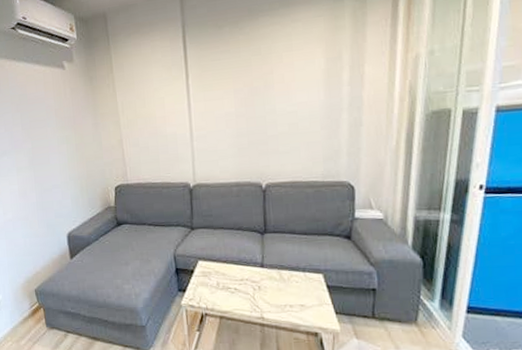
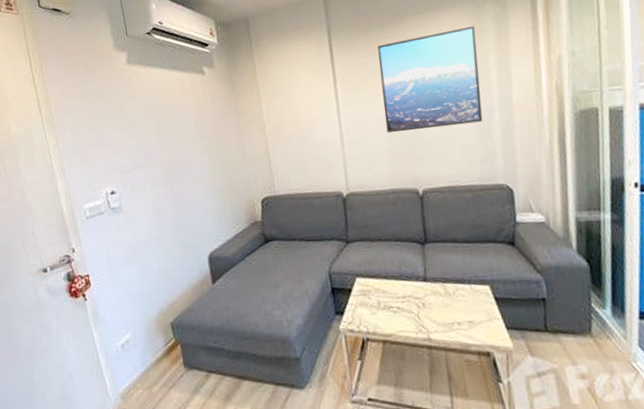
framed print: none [230,22,331,129] -> present [377,26,483,133]

